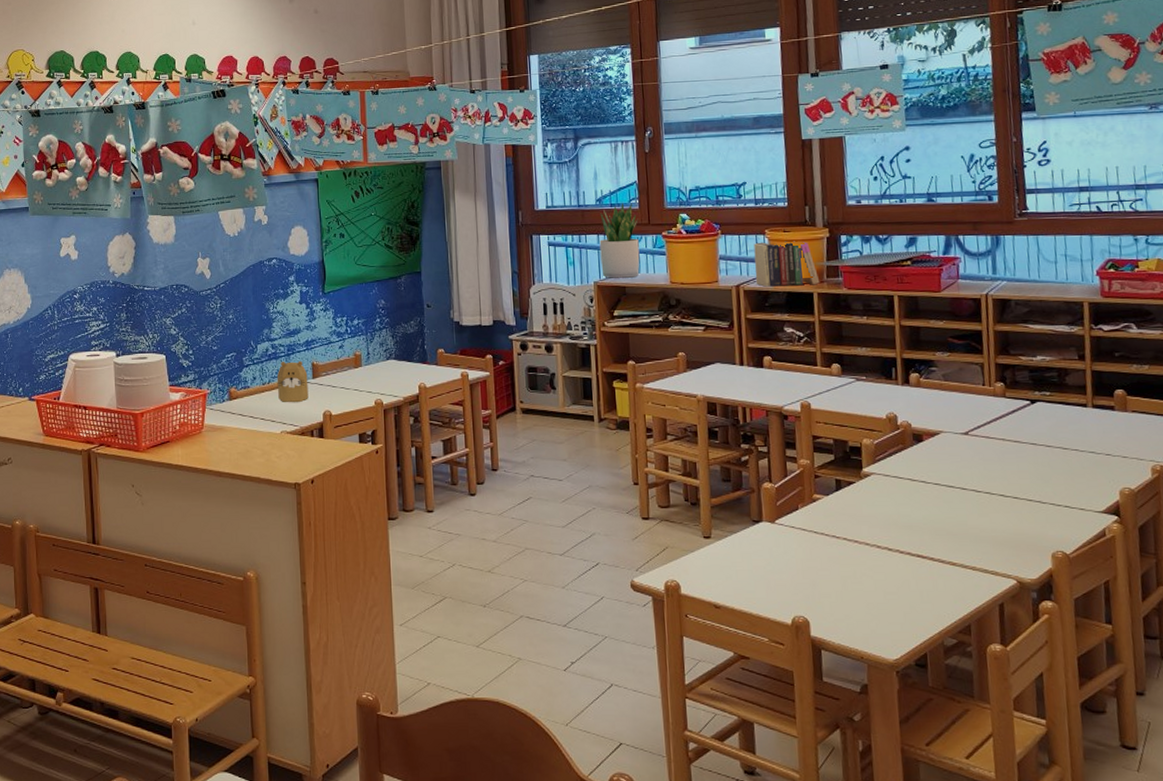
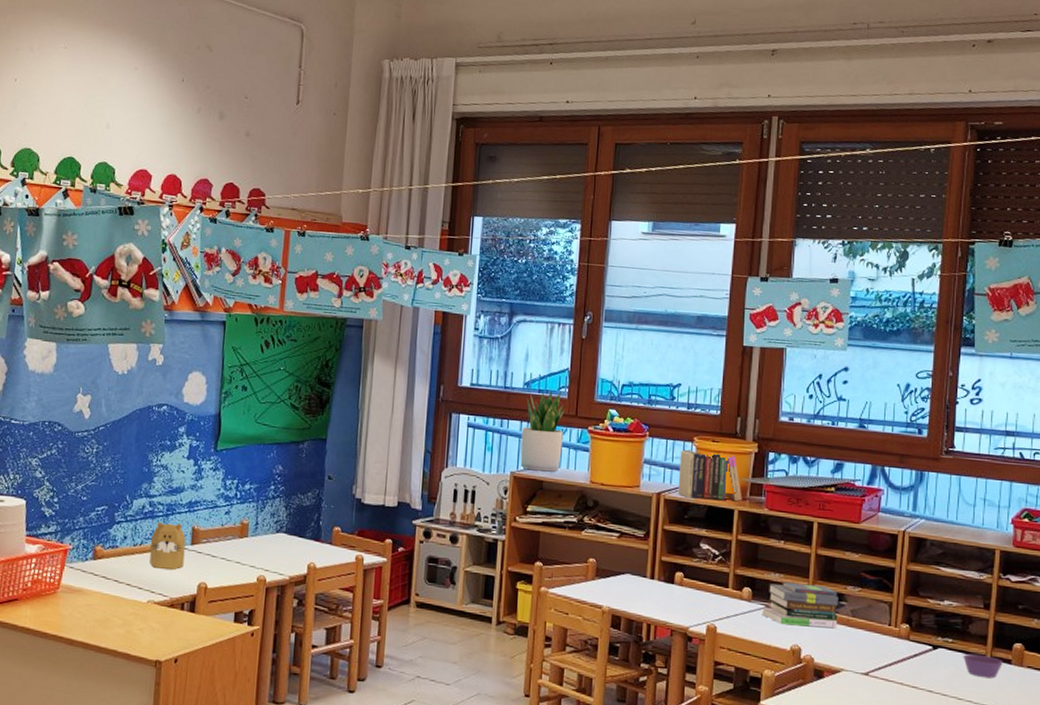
books: none [853,354,931,395] -> present [761,582,838,629]
bowl: none [1063,404,1106,426] -> present [963,653,1003,679]

